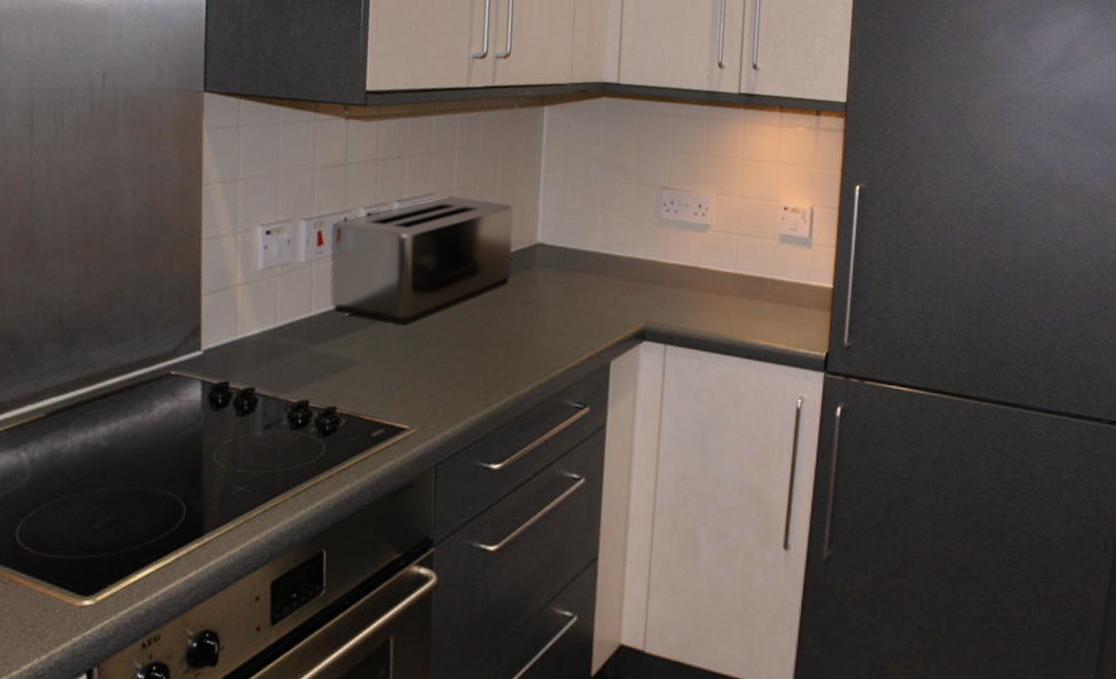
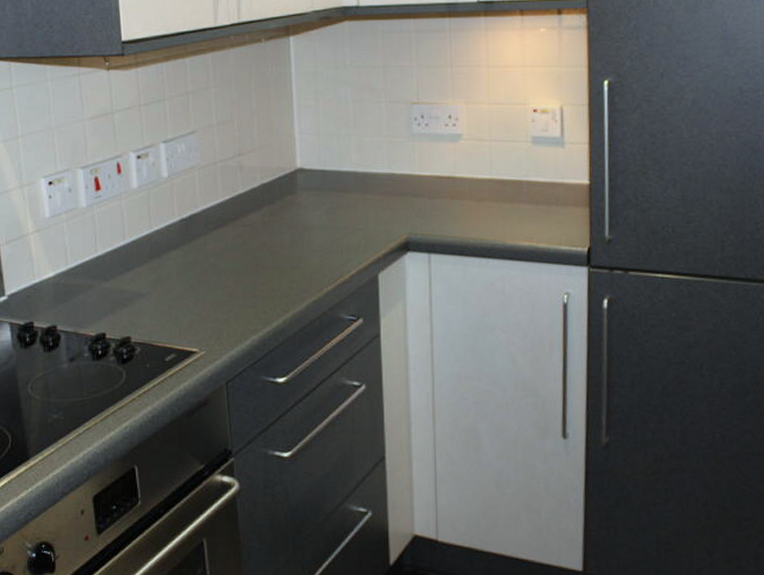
toaster: present [332,197,514,325] -> none [108,133,276,256]

